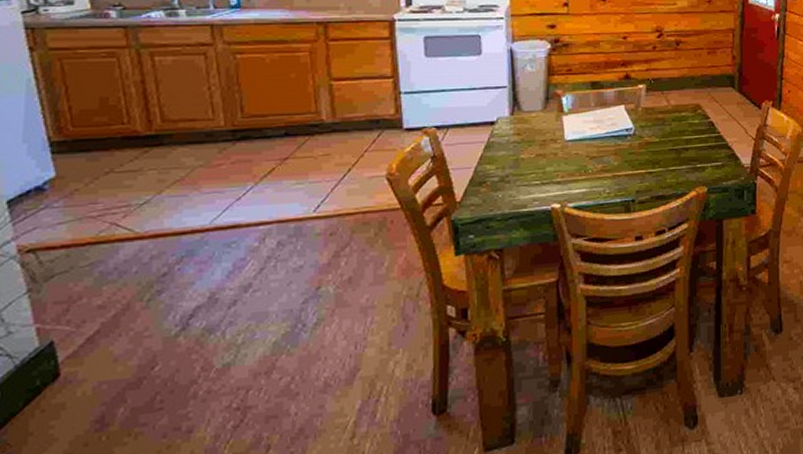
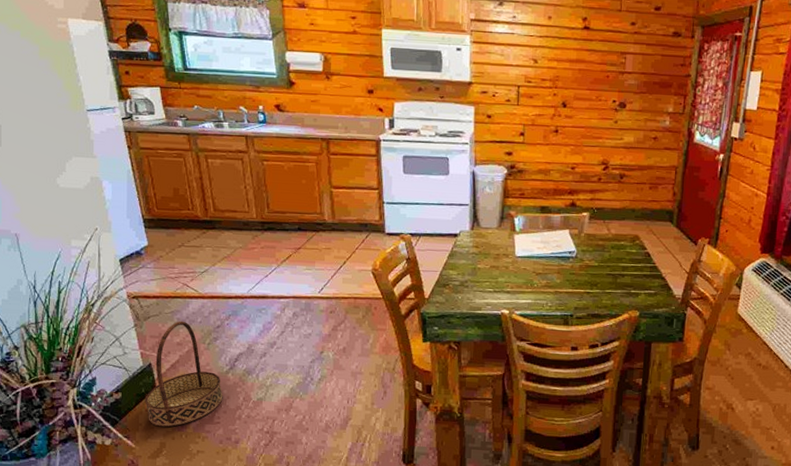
basket: none [39,274,170,432] -> present [145,321,223,427]

